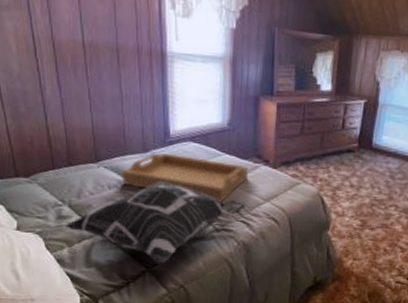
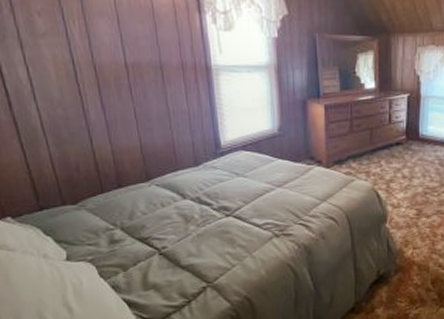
decorative pillow: present [65,182,246,264] -> none [118,194,303,278]
serving tray: present [120,152,248,203] -> none [173,164,302,208]

